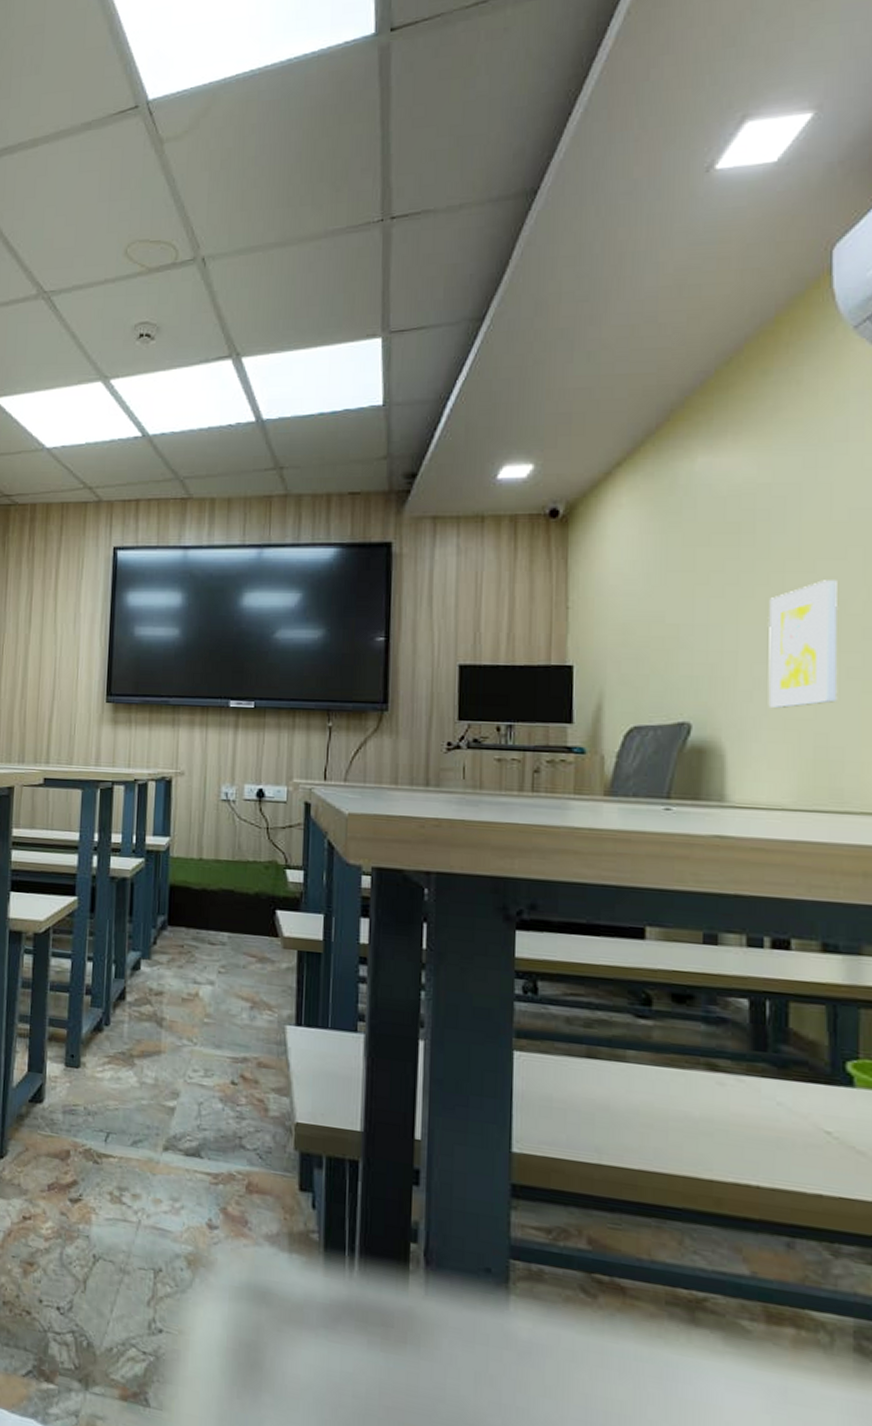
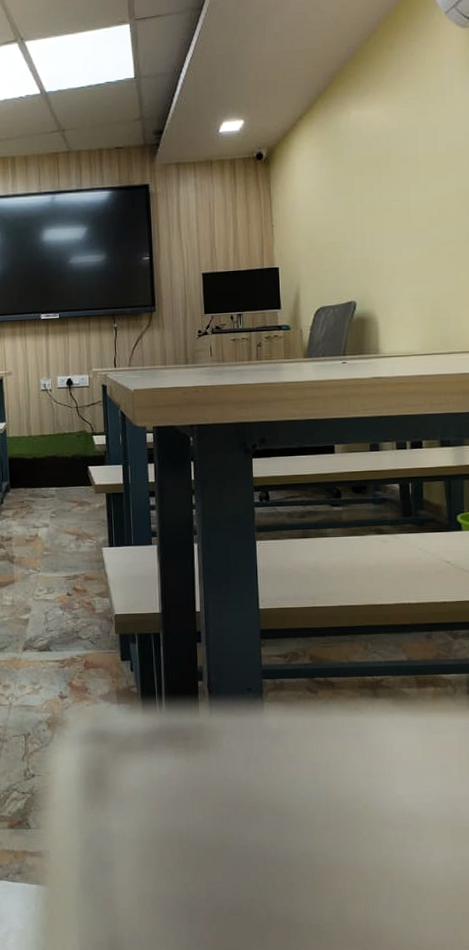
wall art: present [768,580,838,708] -> none [401,194,444,286]

